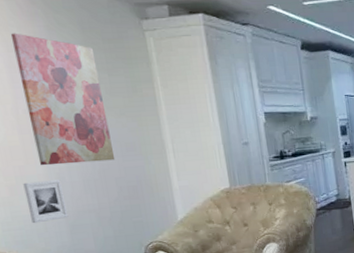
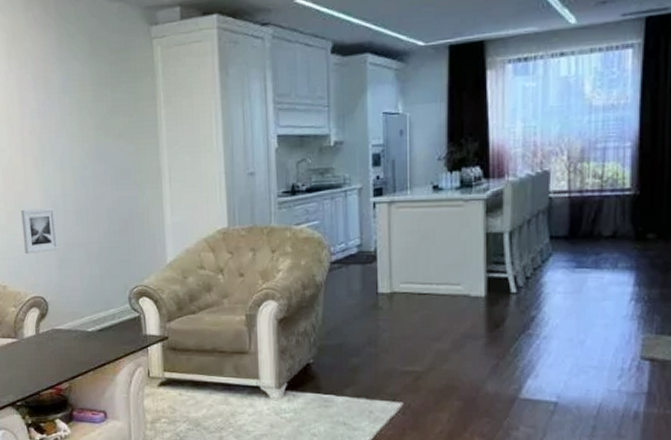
wall art: present [10,33,115,166] -> none [24,47,109,192]

